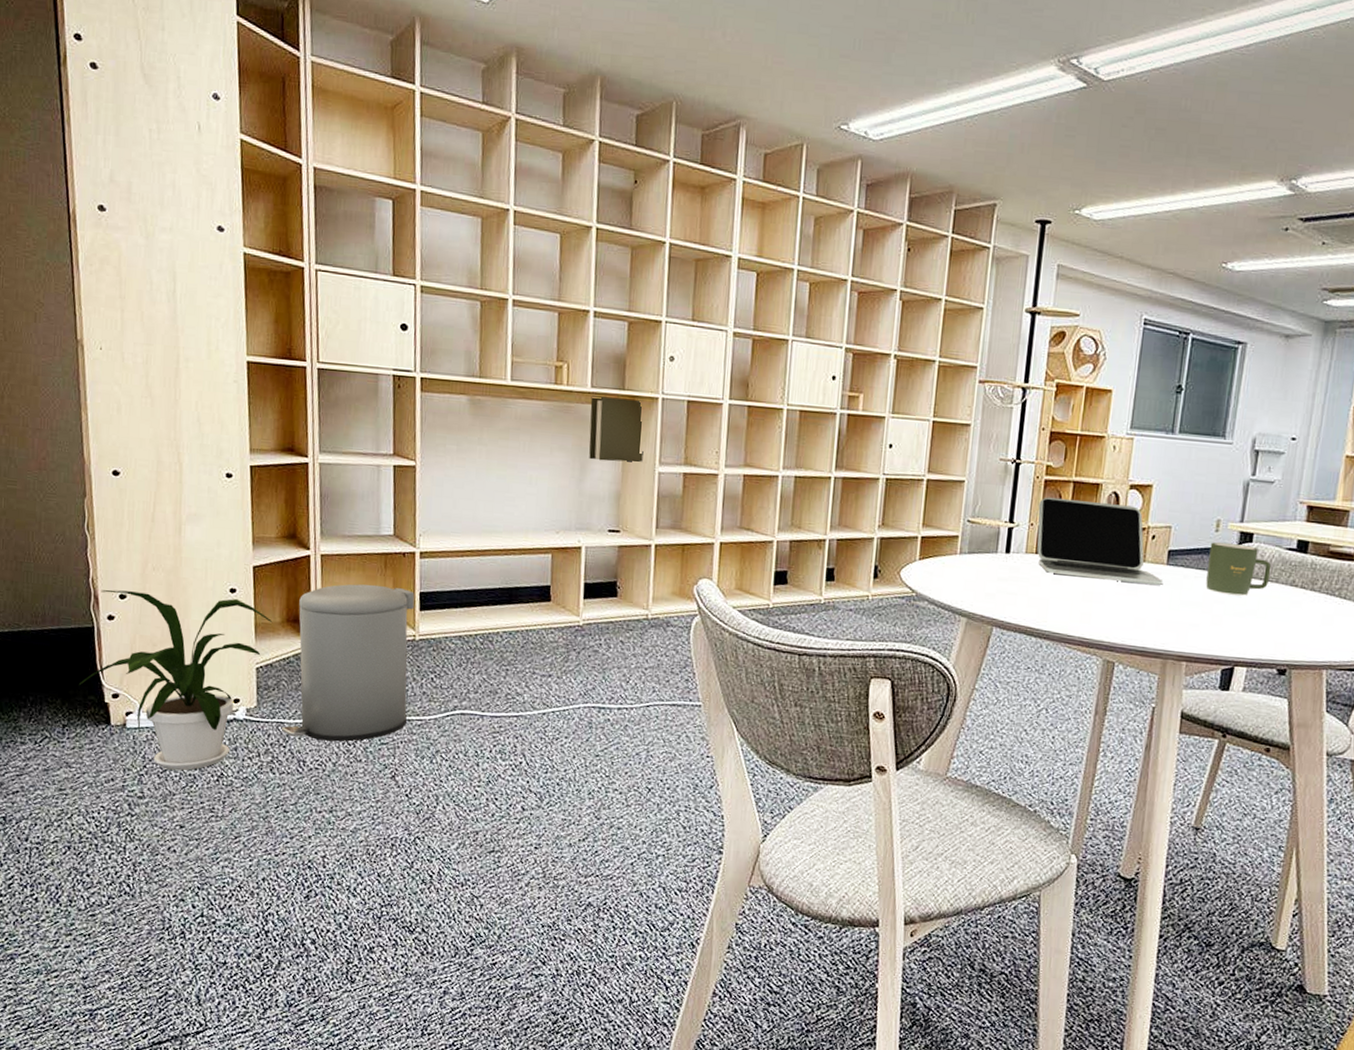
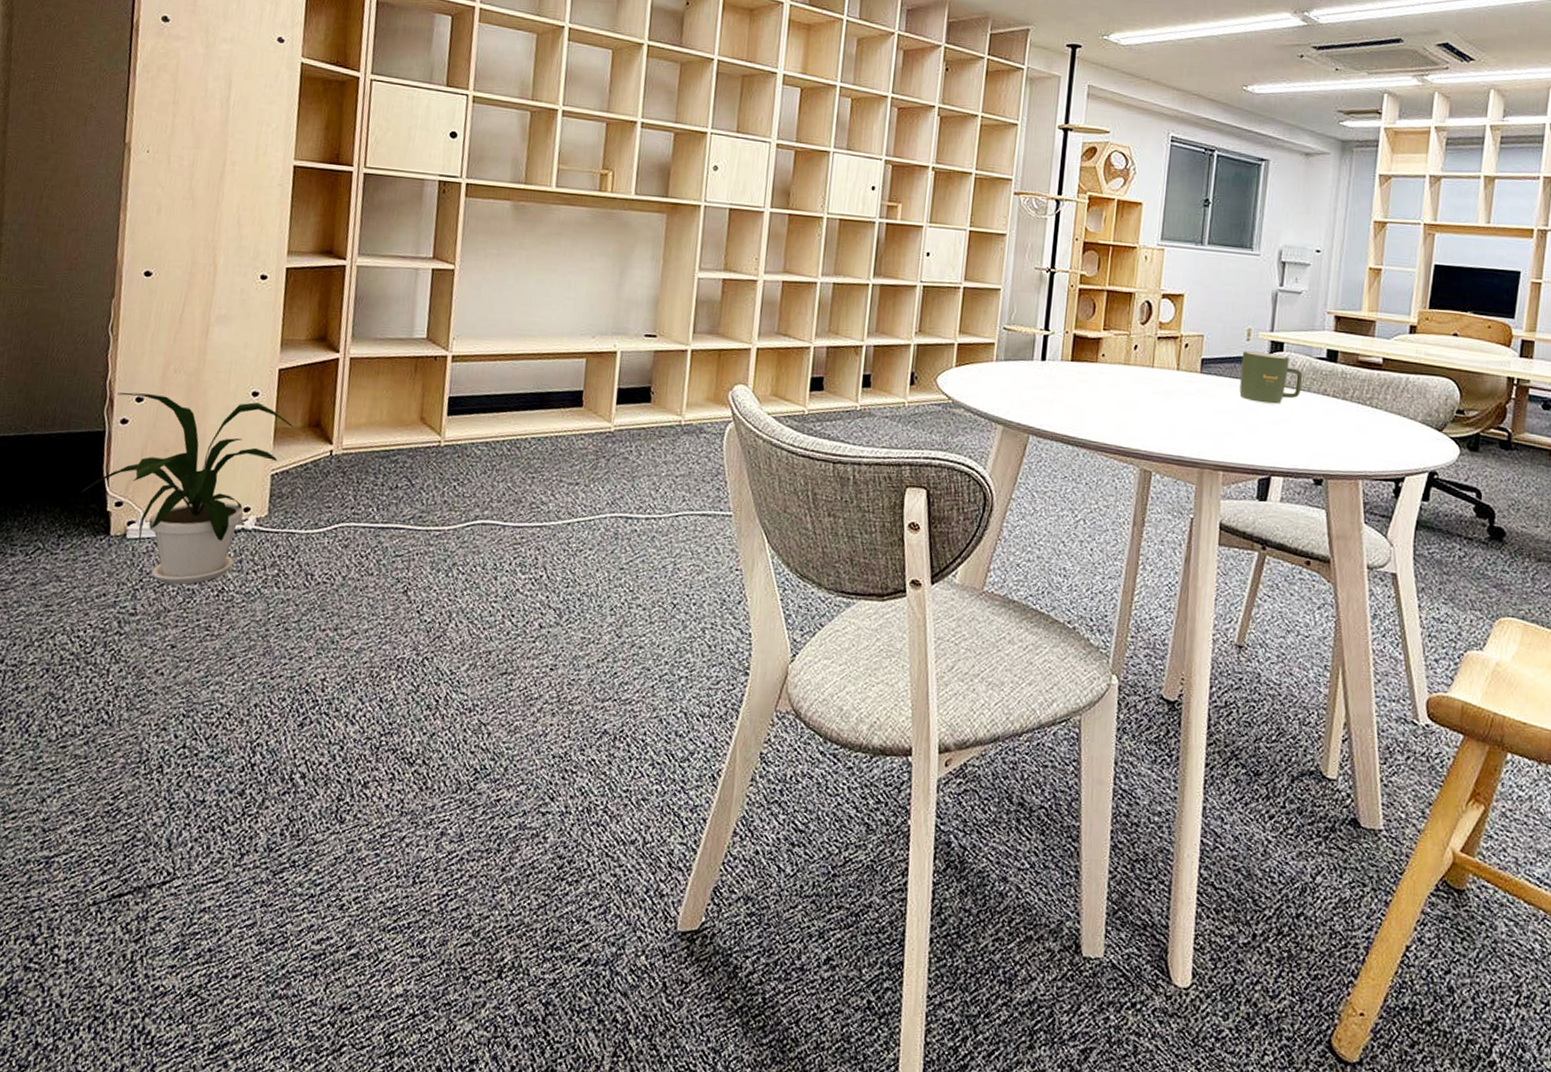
pedal bin: present [281,584,415,742] -> none [291,387,443,554]
binder: present [589,395,643,462] -> none [629,202,684,268]
laptop: present [1036,497,1162,585] -> none [1072,305,1196,393]

